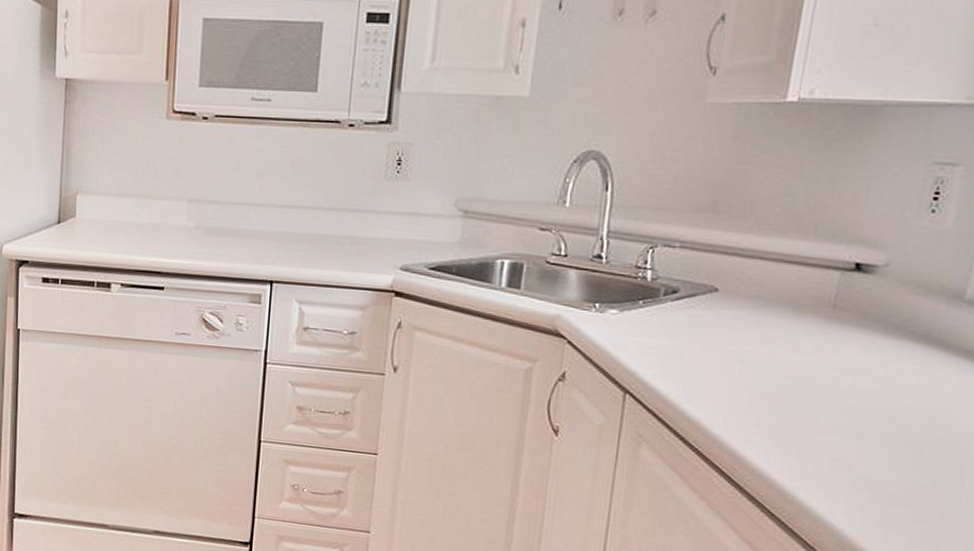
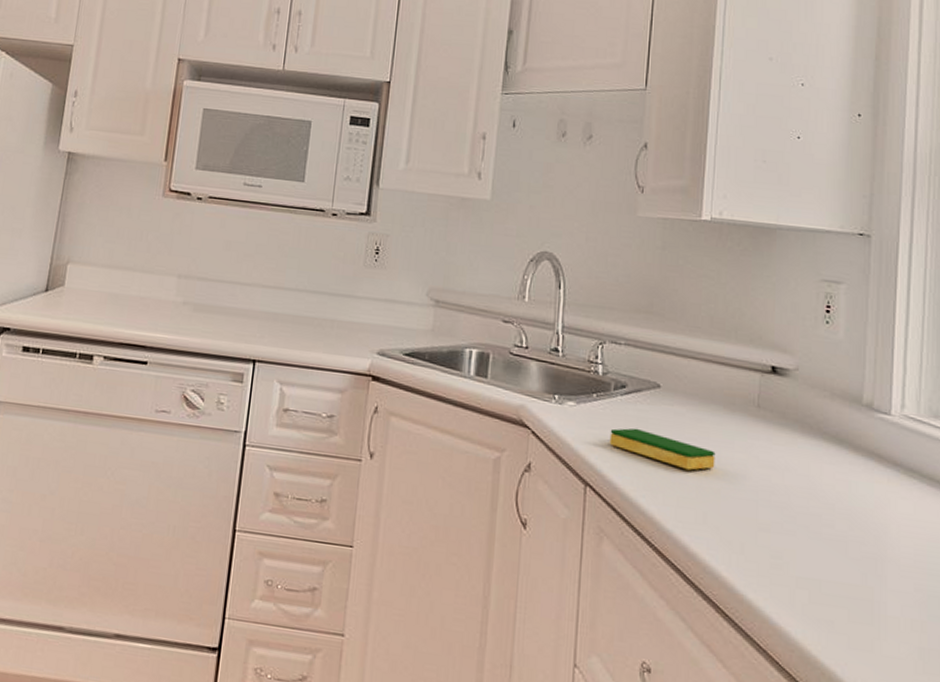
dish sponge: none [654,334,777,376] -> present [609,428,716,471]

